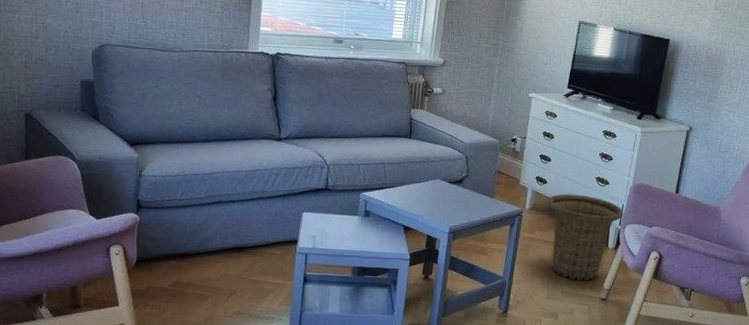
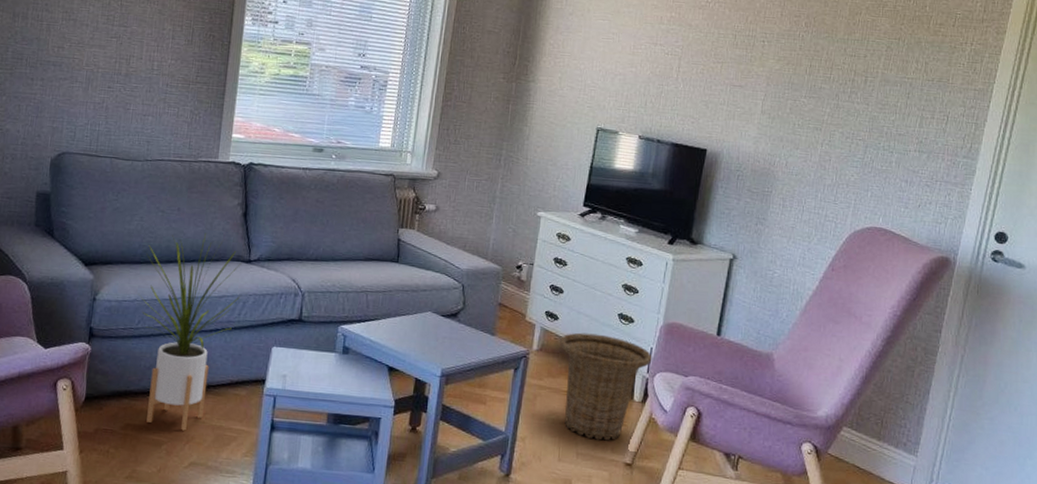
house plant: none [181,115,273,286] -> present [138,232,242,431]

